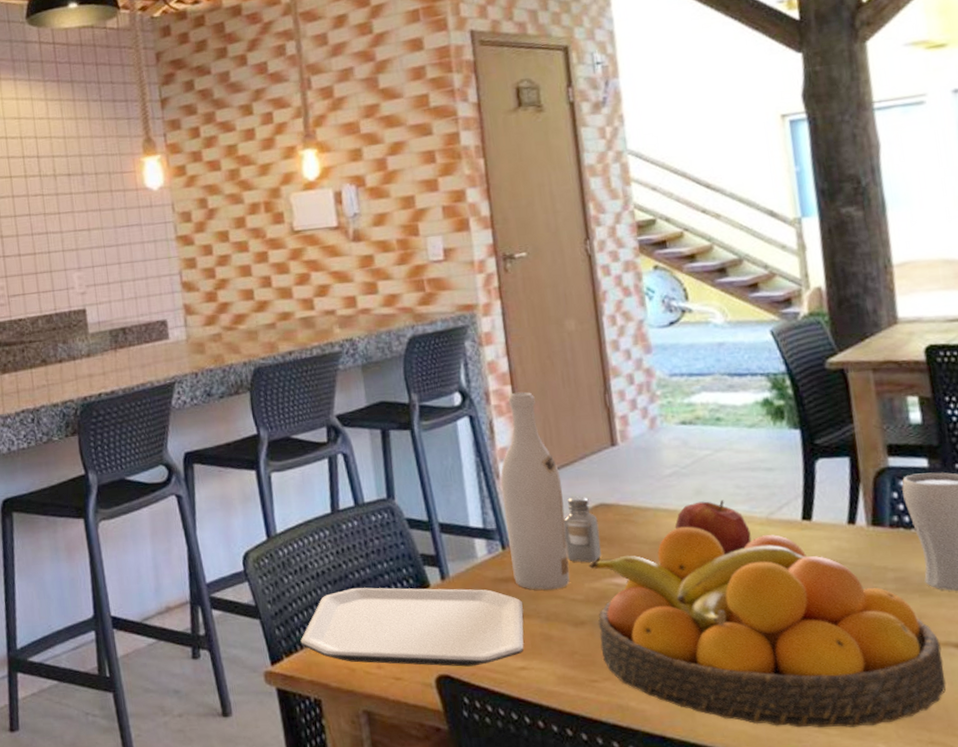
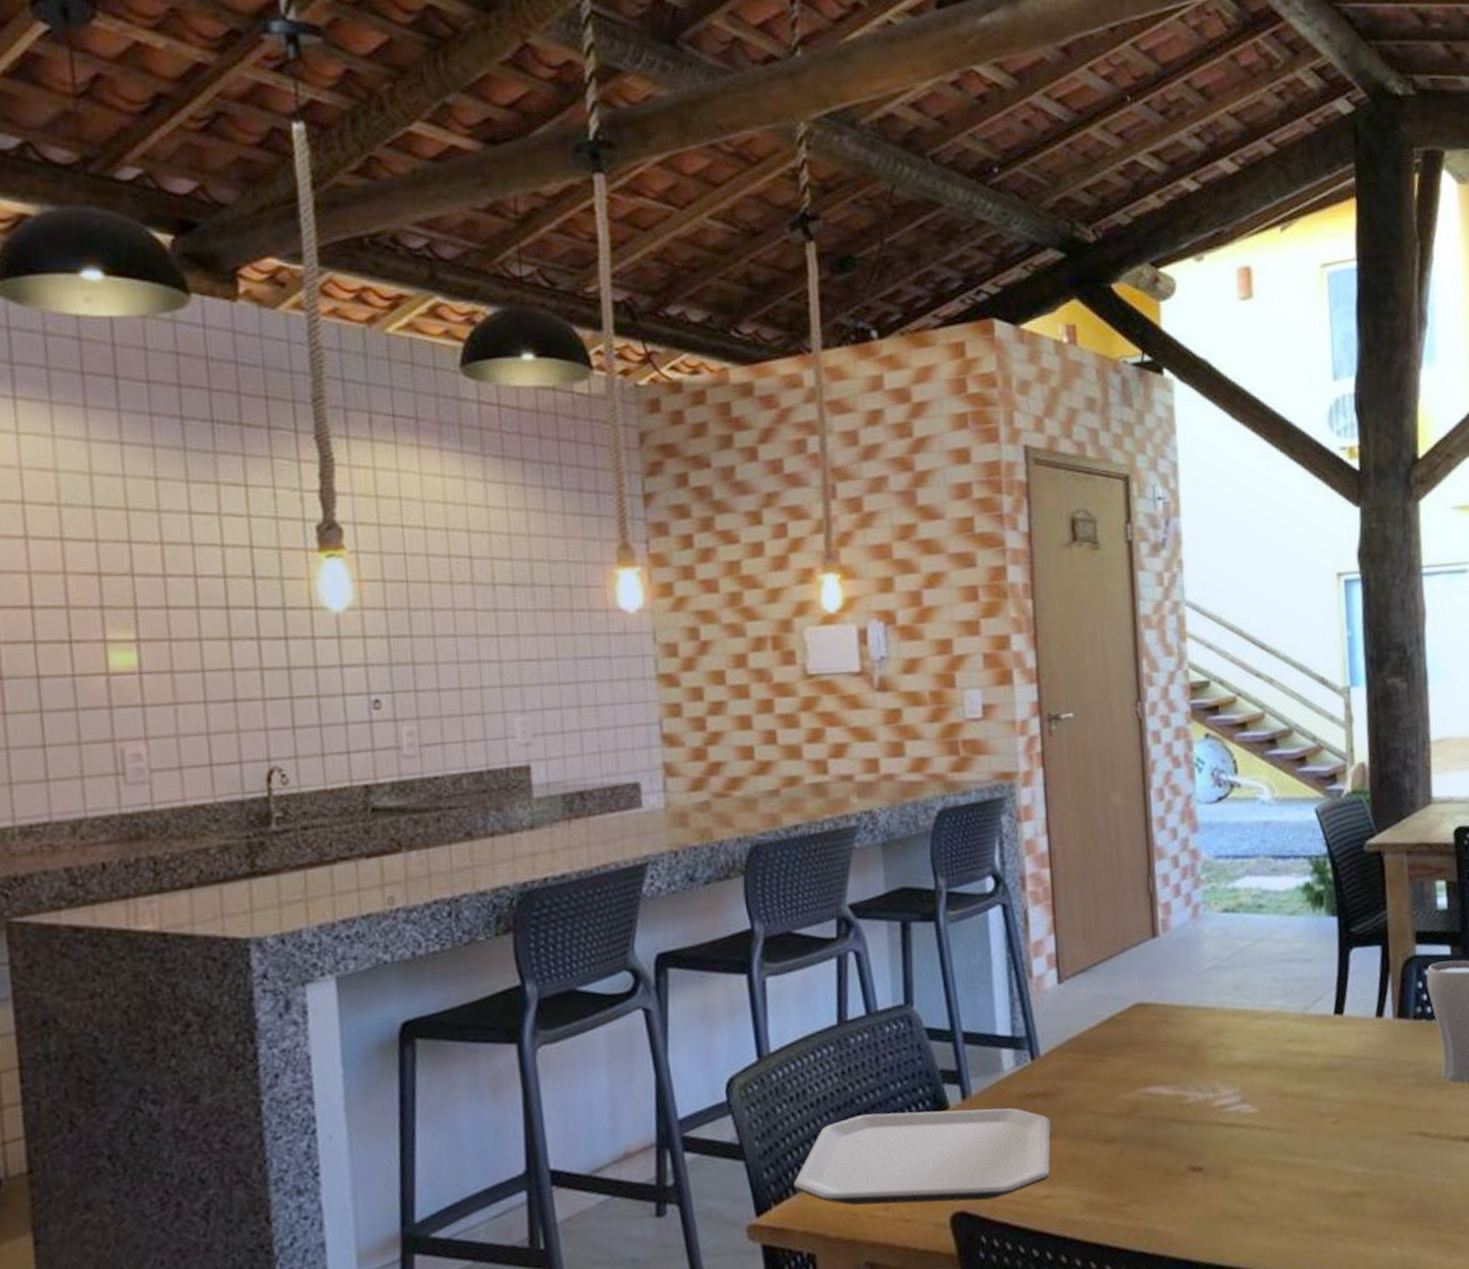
wine bottle: present [500,392,570,590] -> none [1033,875,1102,1105]
saltshaker: present [563,496,601,562] -> none [1098,995,1137,1071]
fruit bowl: present [589,526,946,728] -> none [1122,1025,1454,1239]
apple: present [674,500,752,556] -> none [1212,995,1286,1057]

